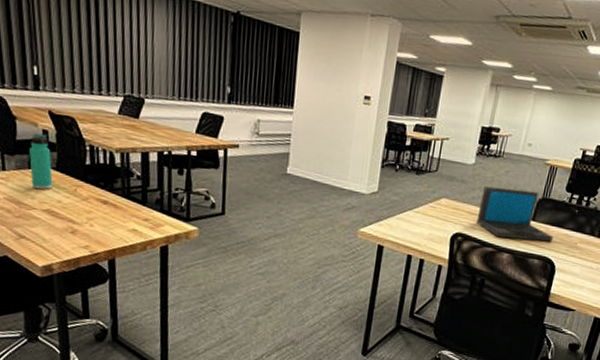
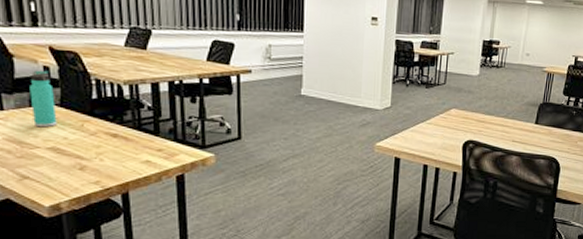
laptop: present [476,186,554,242] -> none [485,95,556,143]

